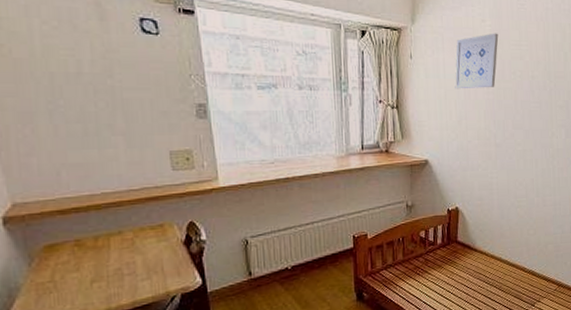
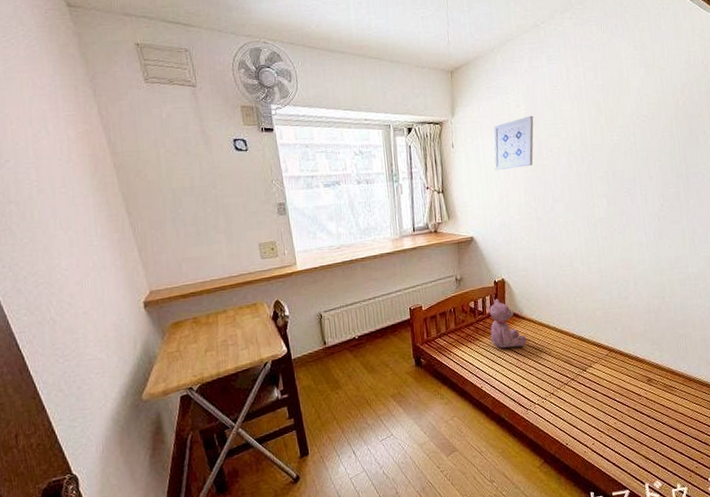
teddy bear: none [440,228,478,282] -> present [489,298,527,349]

